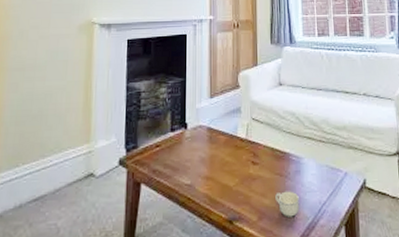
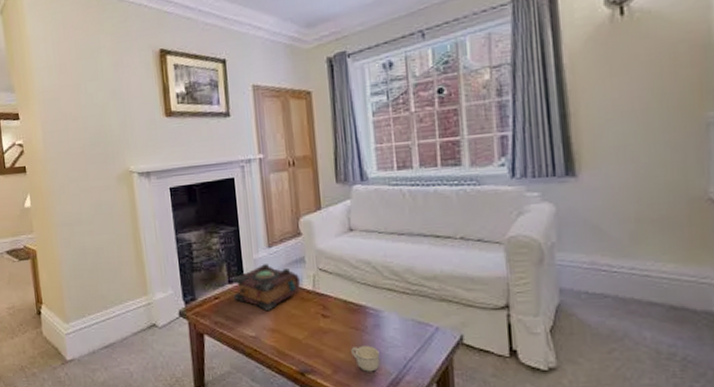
book: none [173,113,236,158] -> present [231,264,301,310]

